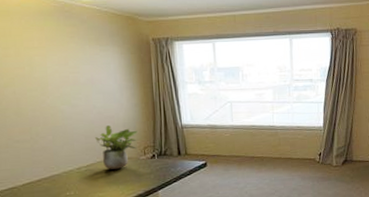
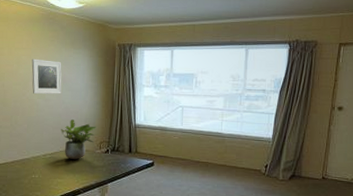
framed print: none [48,59,91,100] -> present [31,58,62,94]

